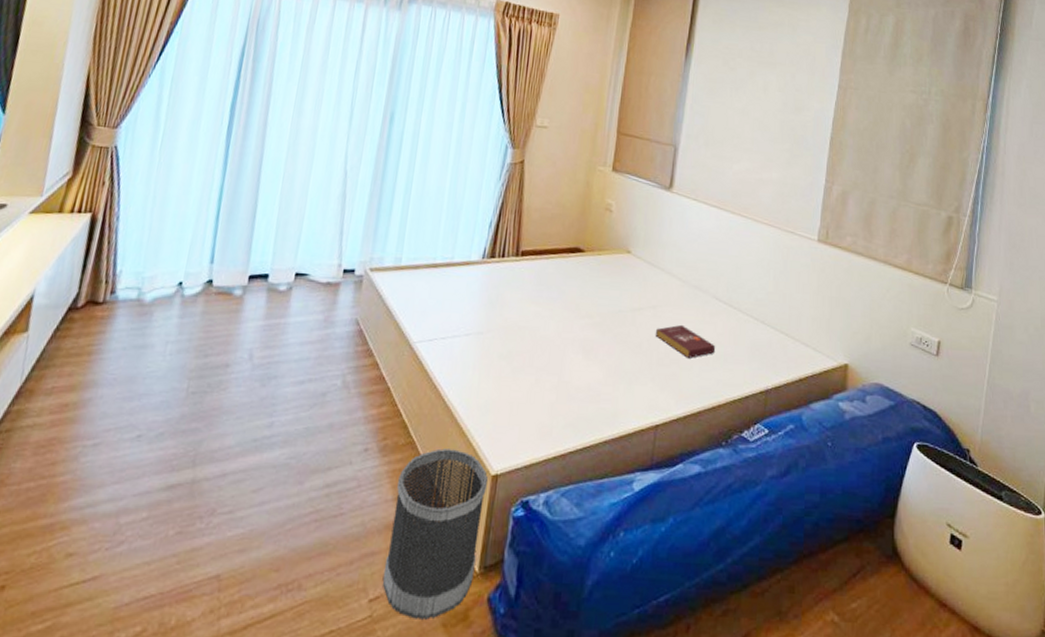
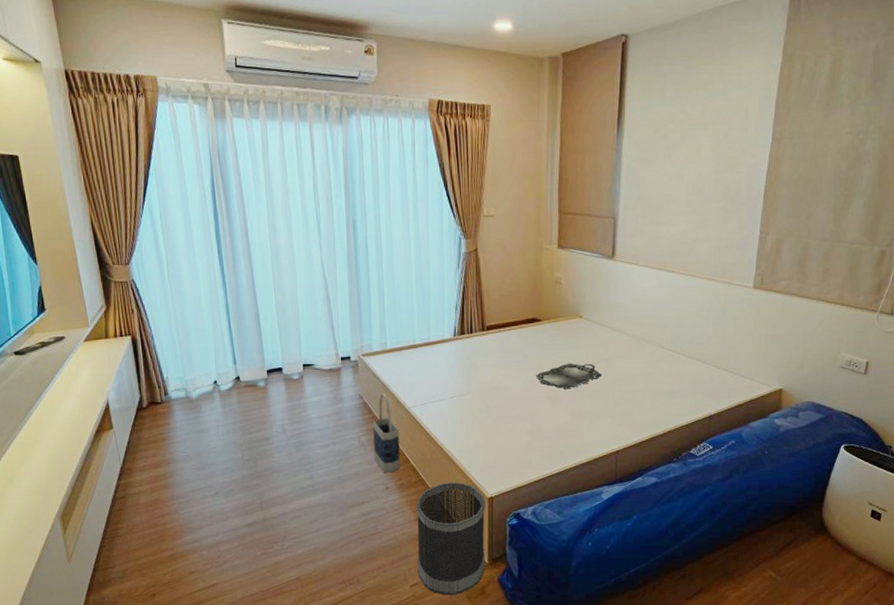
bag: none [358,320,396,429] -> present [373,393,401,473]
serving tray: none [570,306,647,339] -> present [535,363,602,389]
book: present [655,324,716,358] -> none [609,371,664,397]

